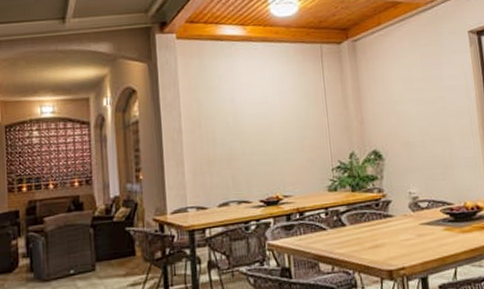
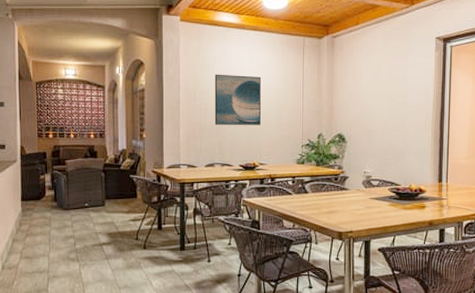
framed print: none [221,93,280,155] -> present [214,74,261,125]

